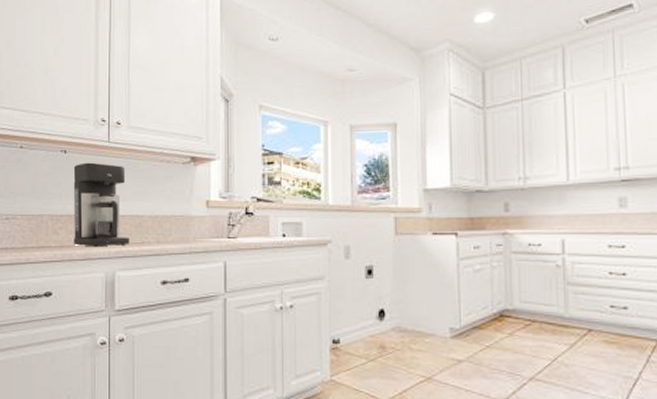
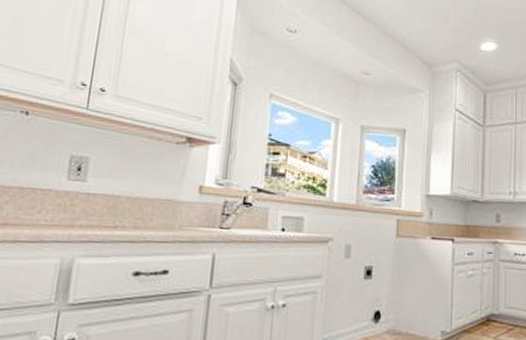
coffee maker: present [73,162,130,247] -> none [22,128,104,228]

